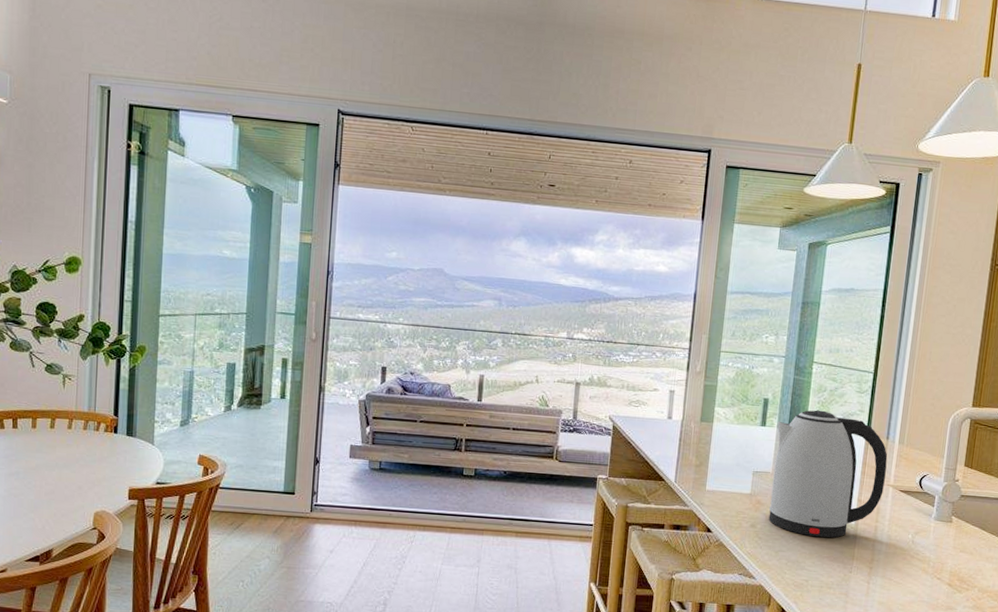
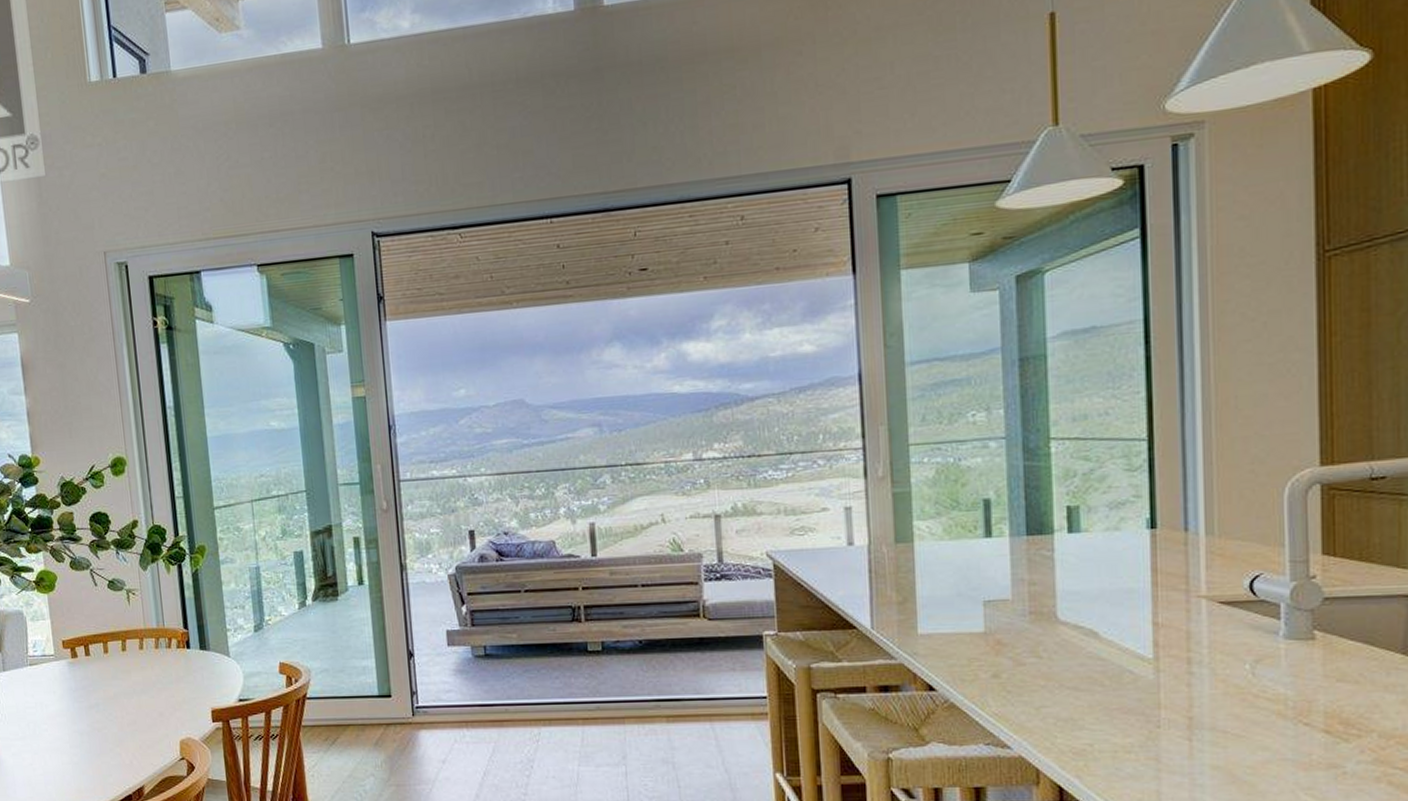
kettle: present [769,410,888,538] -> none [1008,503,1192,683]

